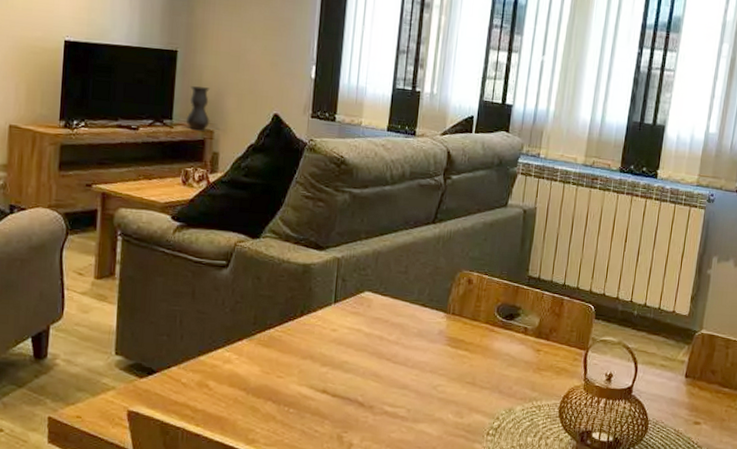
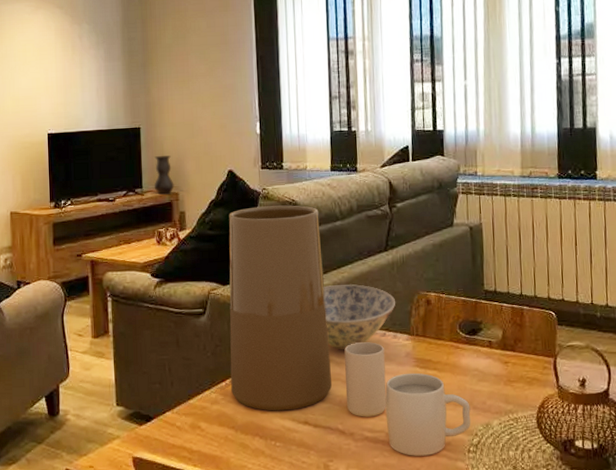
vase: none [247,158,368,378] -> present [228,205,332,411]
bowl: none [359,252,437,321] -> present [324,284,396,350]
cup: none [369,314,417,392] -> present [344,342,387,417]
mug: none [408,351,496,435] -> present [385,372,471,456]

